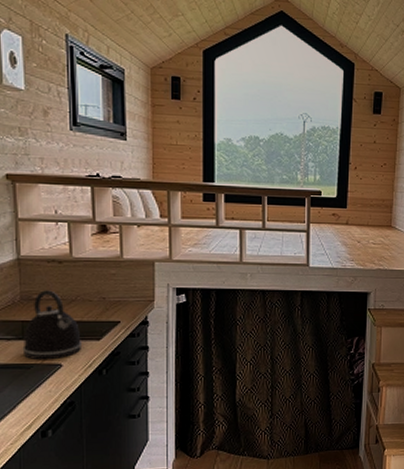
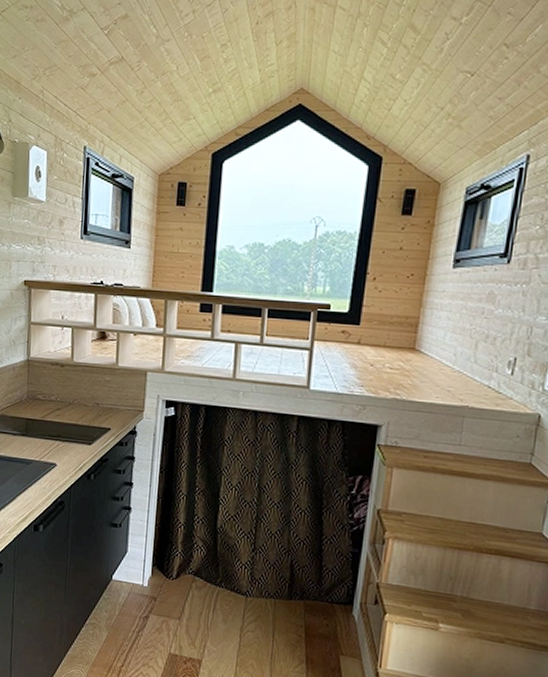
kettle: present [22,290,83,360] -> none [25,391,76,459]

